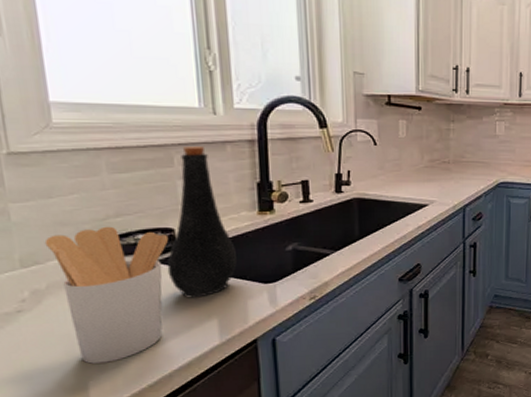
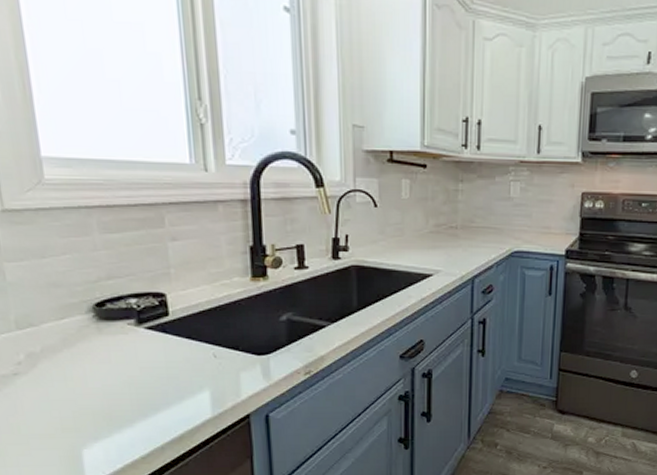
utensil holder: present [44,226,169,364] -> none [38,289,161,431]
bottle: present [167,147,237,298] -> none [158,206,229,368]

